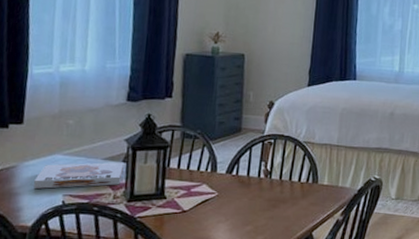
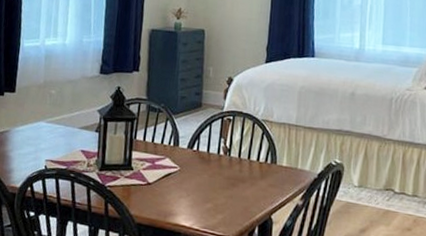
board game: present [33,162,124,189] -> none [22,130,97,154]

